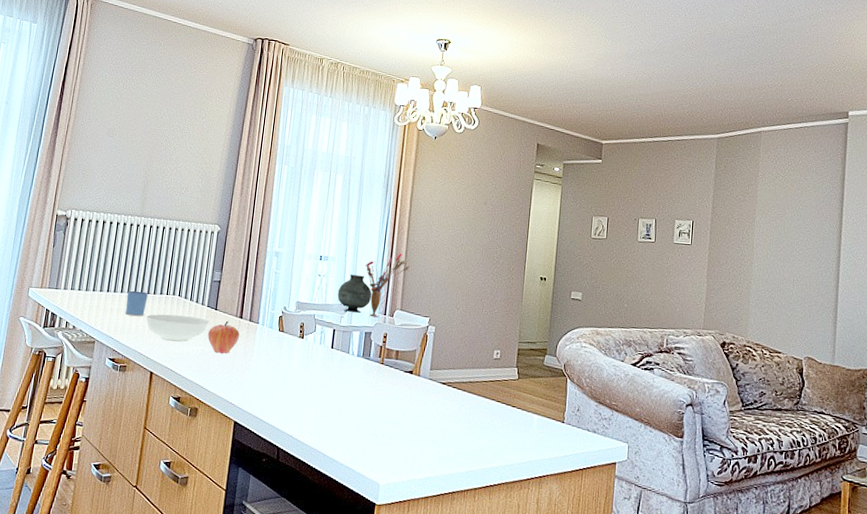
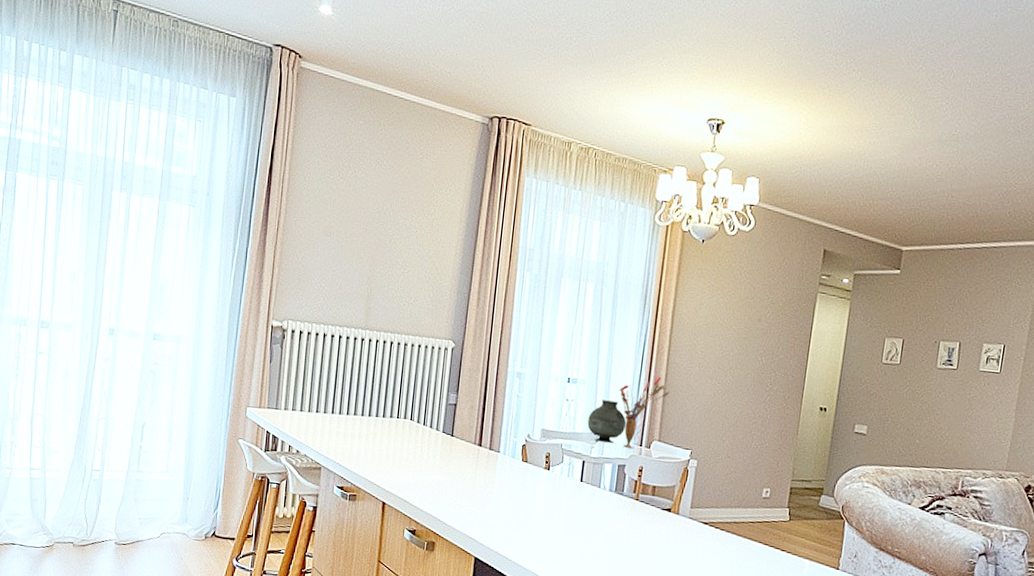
mug: present [125,290,148,317] -> none [353,412,377,442]
bowl: present [146,314,210,342] -> none [375,439,446,471]
fruit: present [207,320,240,354] -> none [444,448,479,485]

